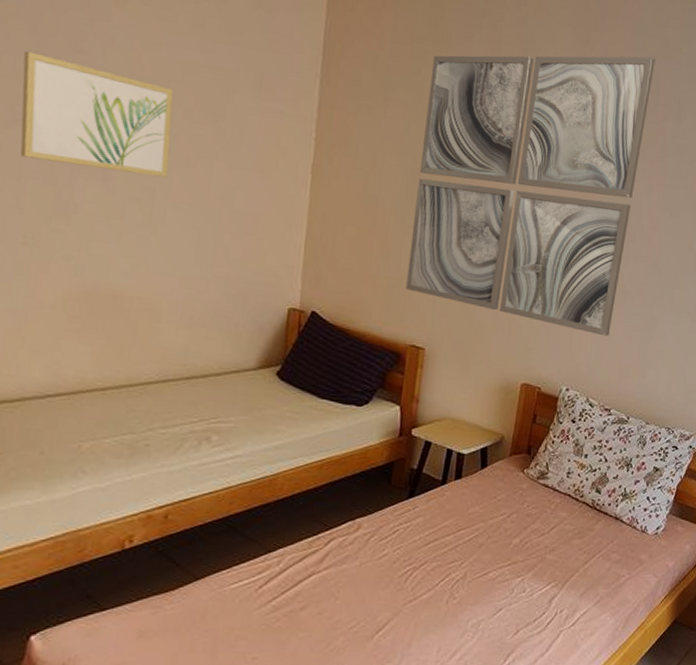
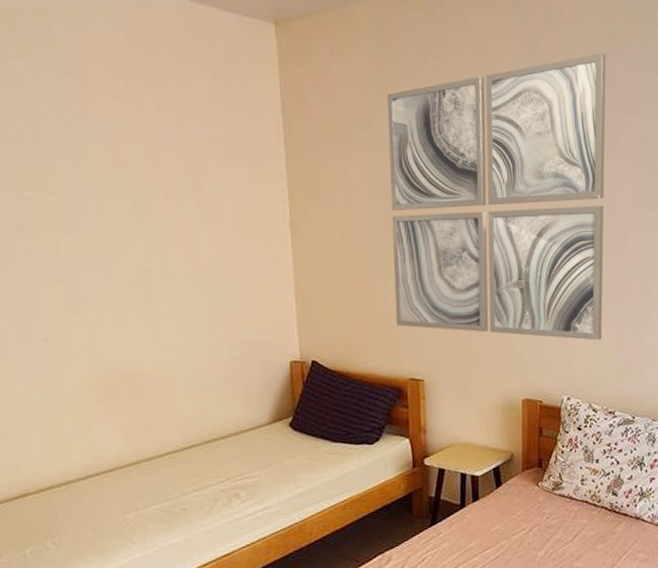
wall art: present [20,51,174,179] -> none [15,162,161,261]

